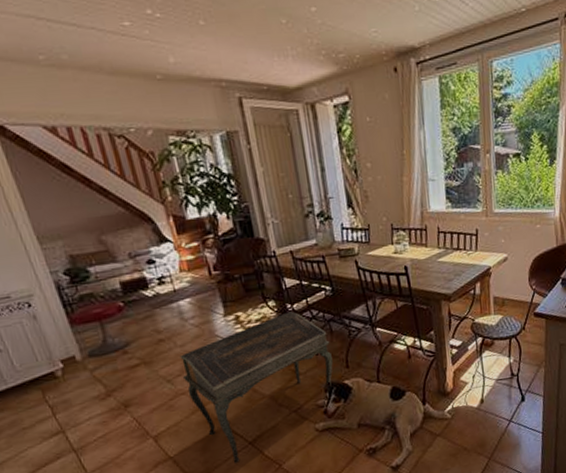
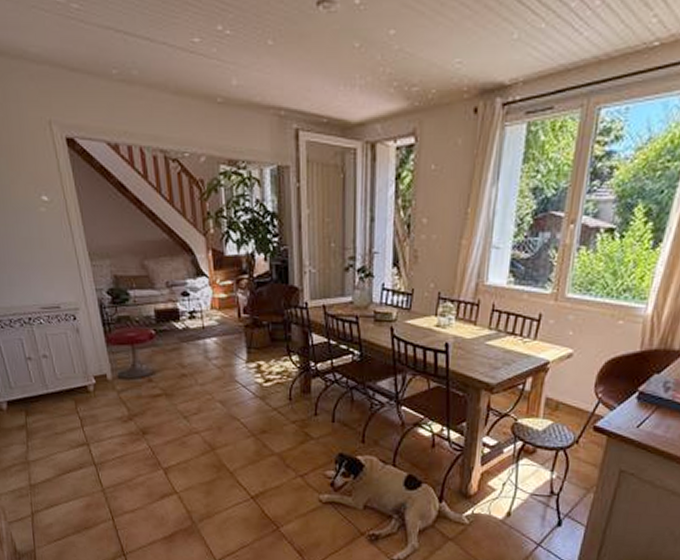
writing desk: present [180,311,333,463] -> none [198,370,349,514]

